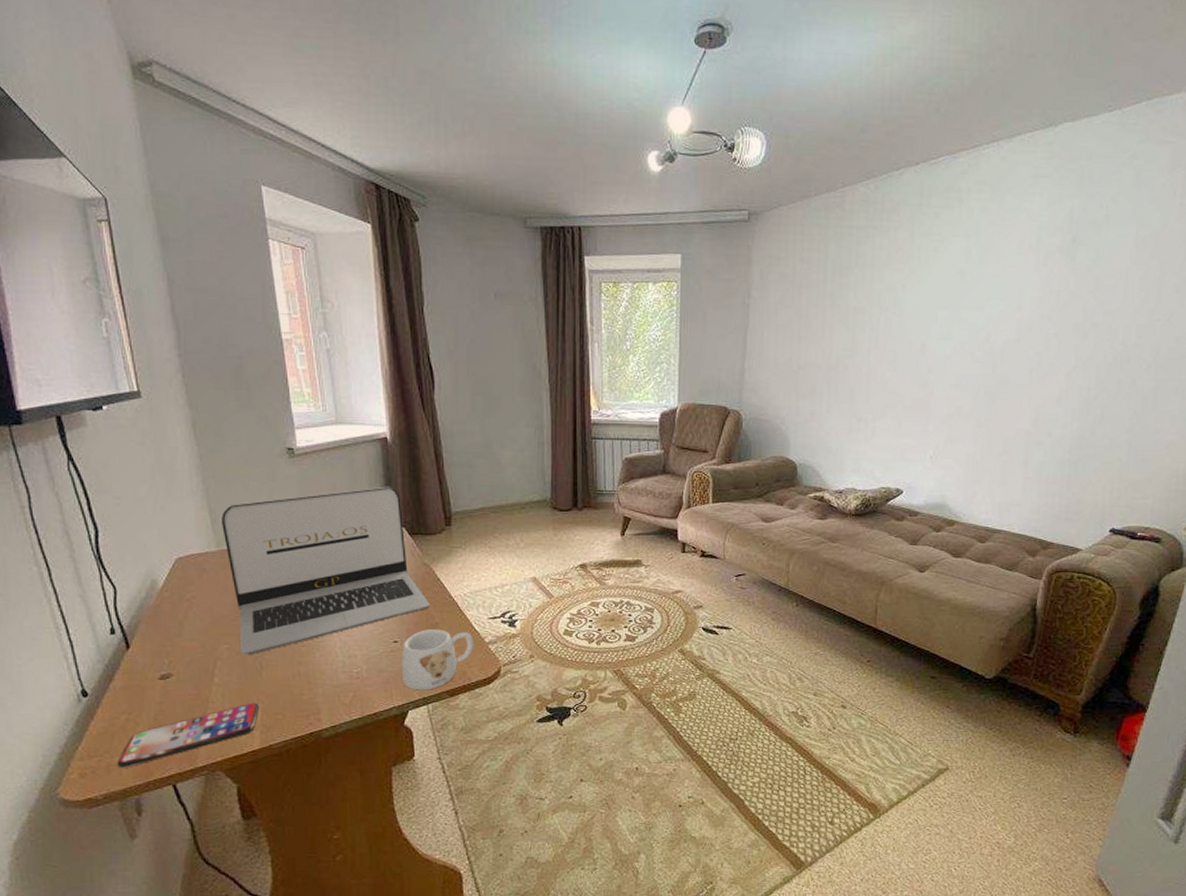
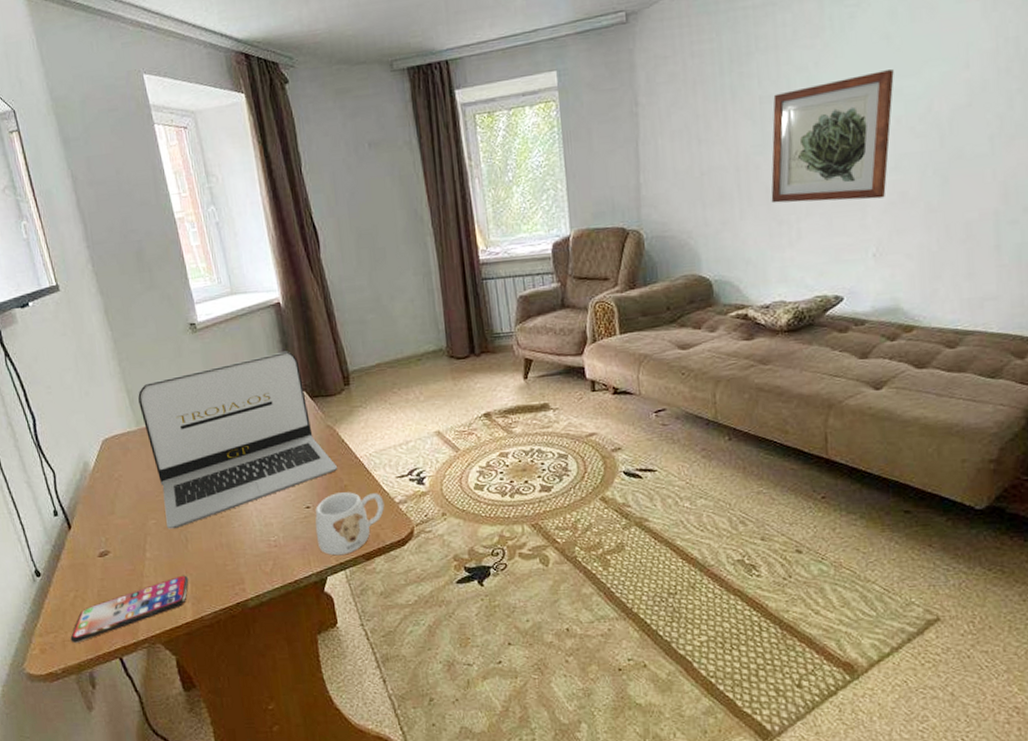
wall art: none [854,301,963,410] -> present [771,69,894,204]

